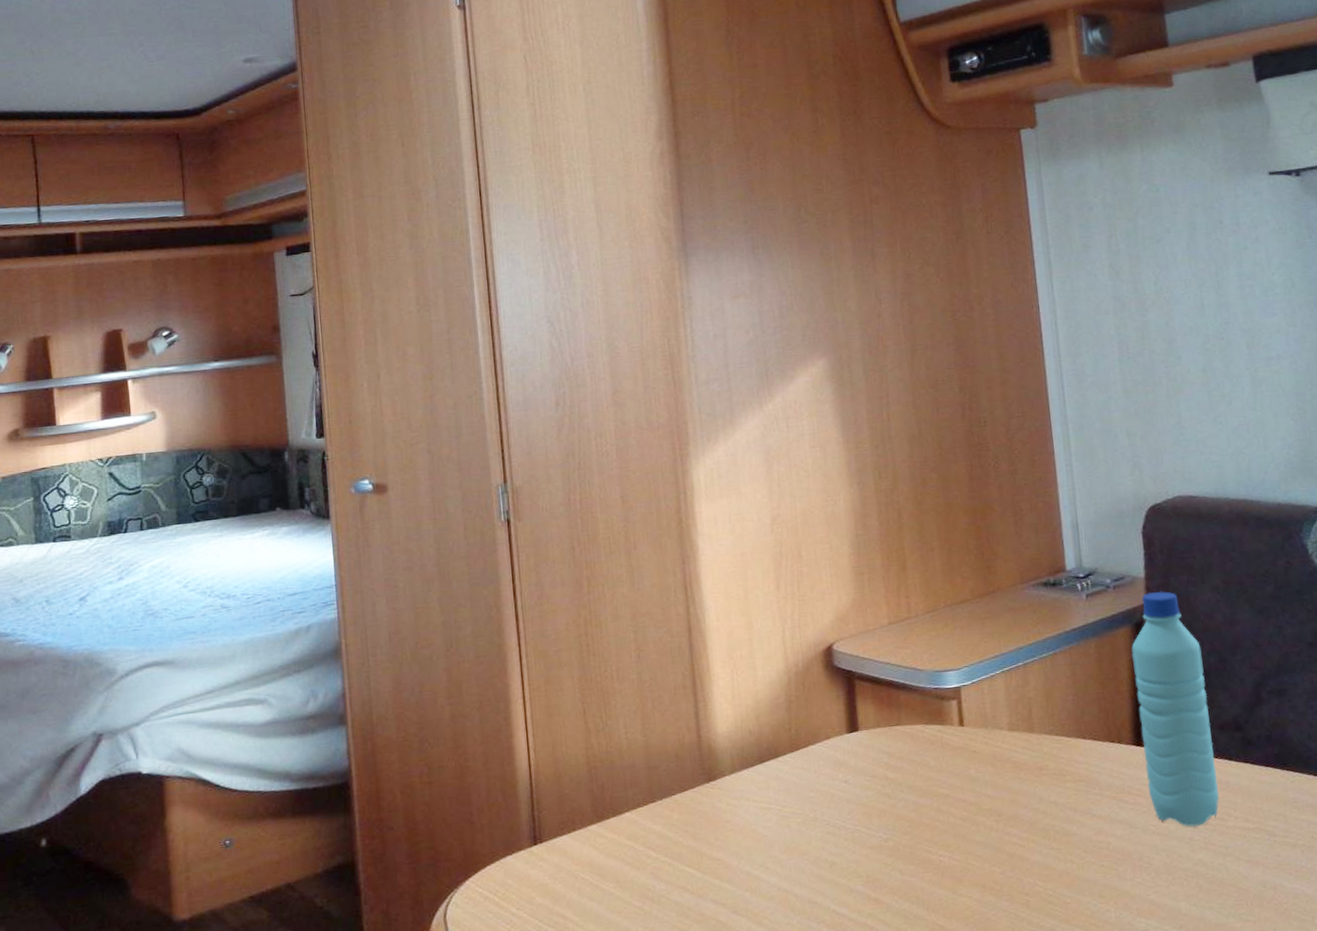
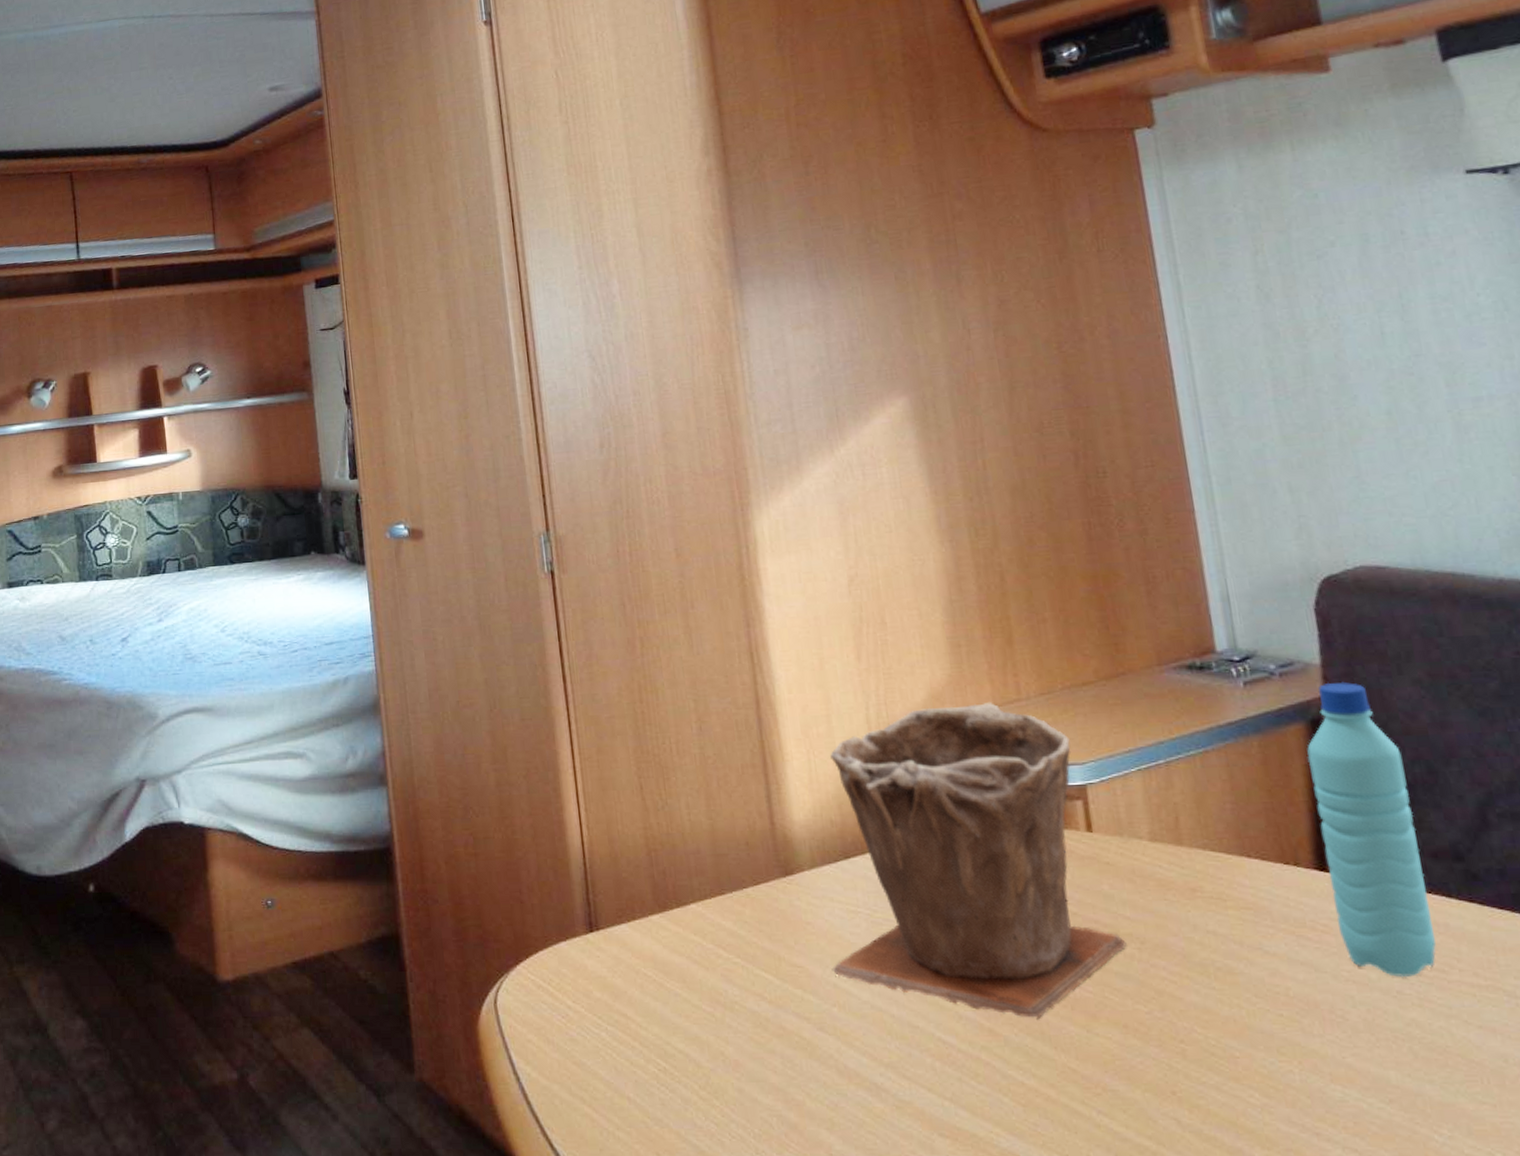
plant pot: none [746,621,987,887] -> present [830,703,1127,1020]

